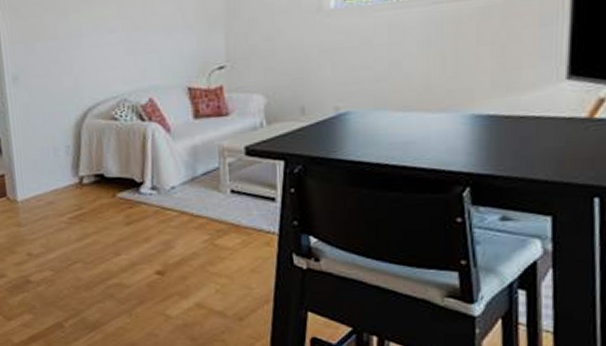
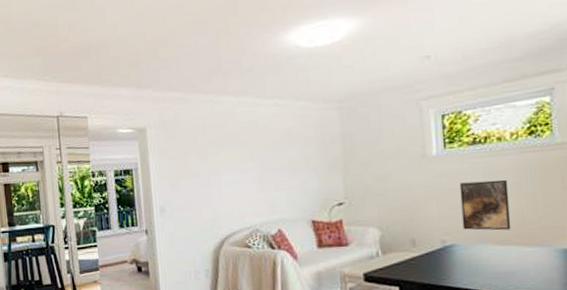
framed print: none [359,35,415,95] -> present [459,179,511,231]

